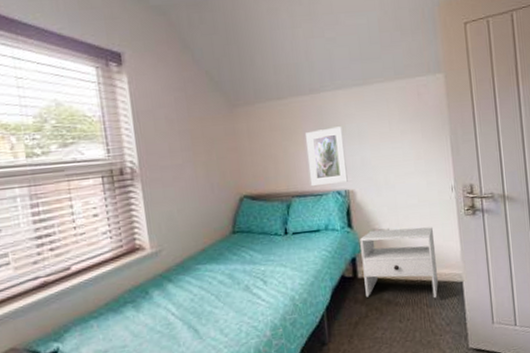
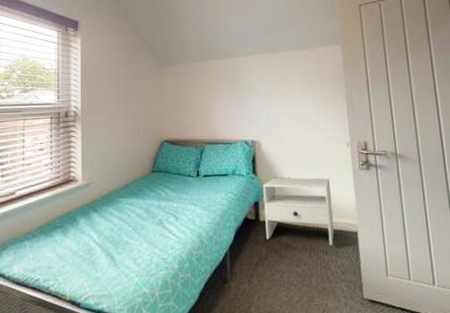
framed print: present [306,126,348,186] -> none [220,86,255,135]

